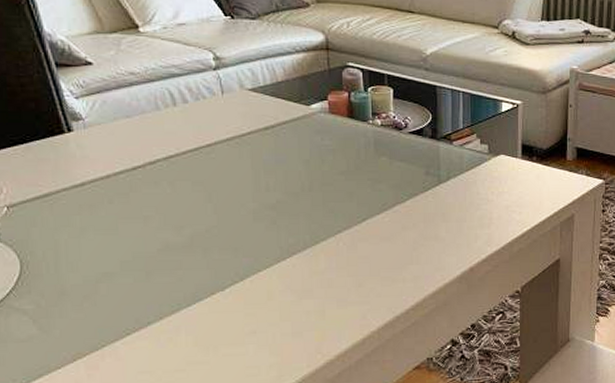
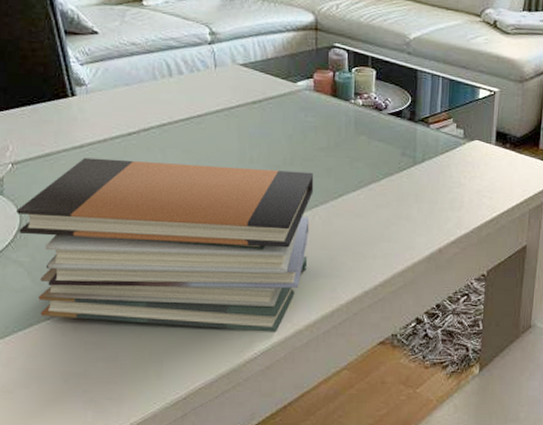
book stack: none [16,195,336,366] -> present [16,157,314,332]

